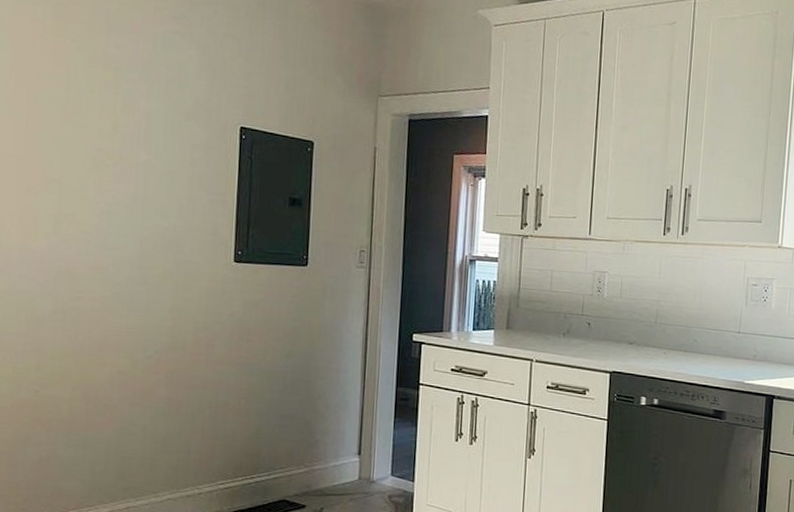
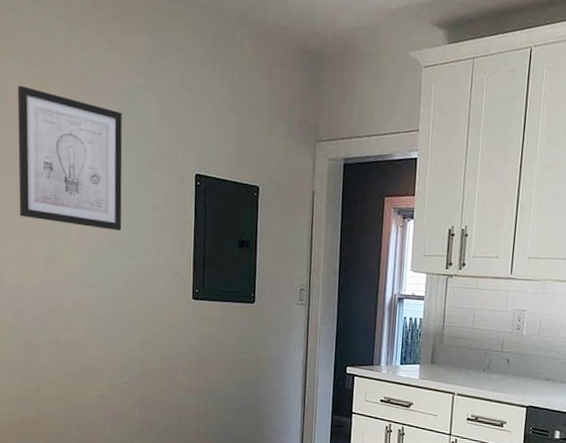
wall art: none [23,26,155,187] -> present [17,85,123,231]

